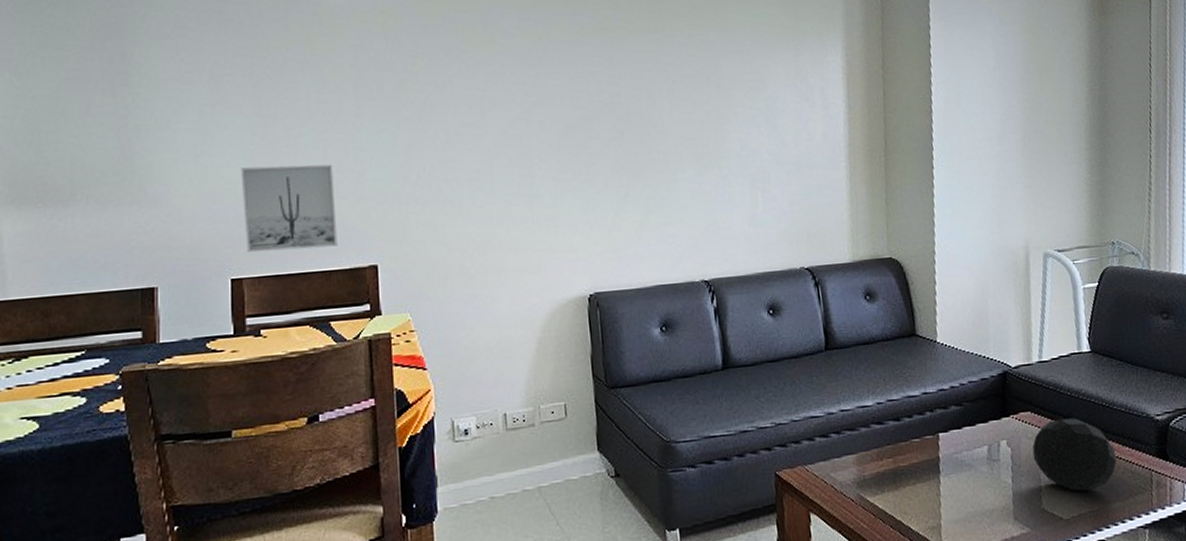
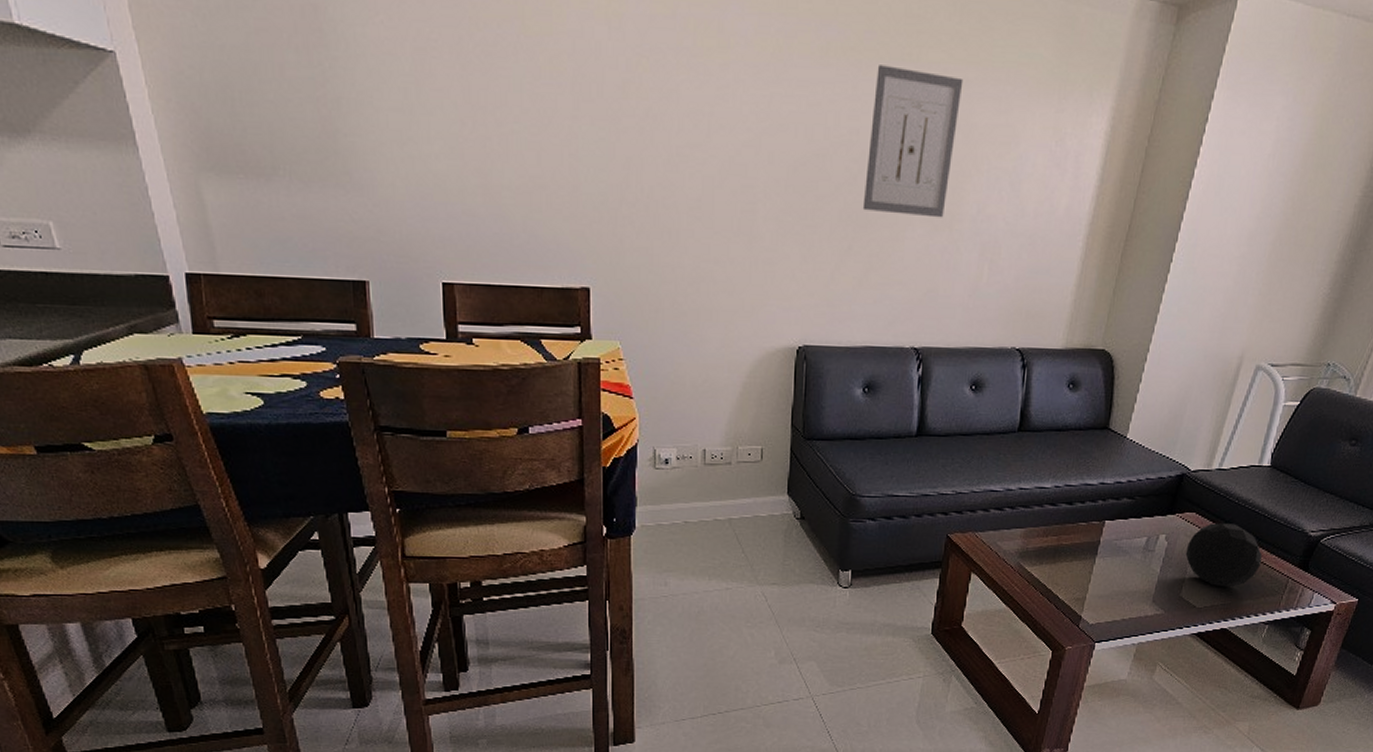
wall art: present [240,164,338,253] -> none [449,162,550,262]
wall art: none [628,38,710,161] -> present [862,65,964,218]

